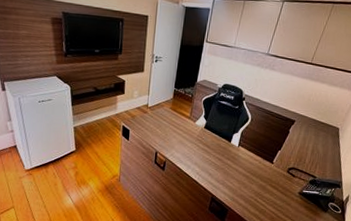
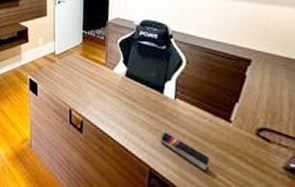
stapler: none [223,170,255,197] -> present [161,132,210,173]

